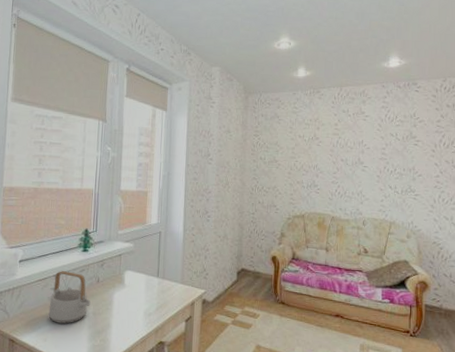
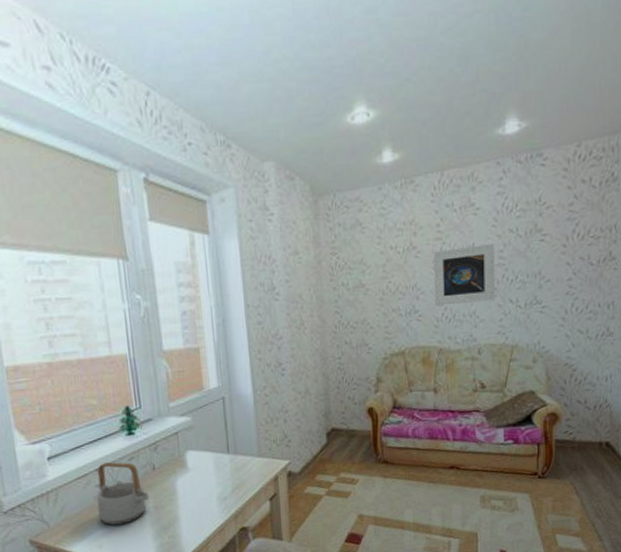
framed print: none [330,142,379,185] -> present [433,244,495,306]

